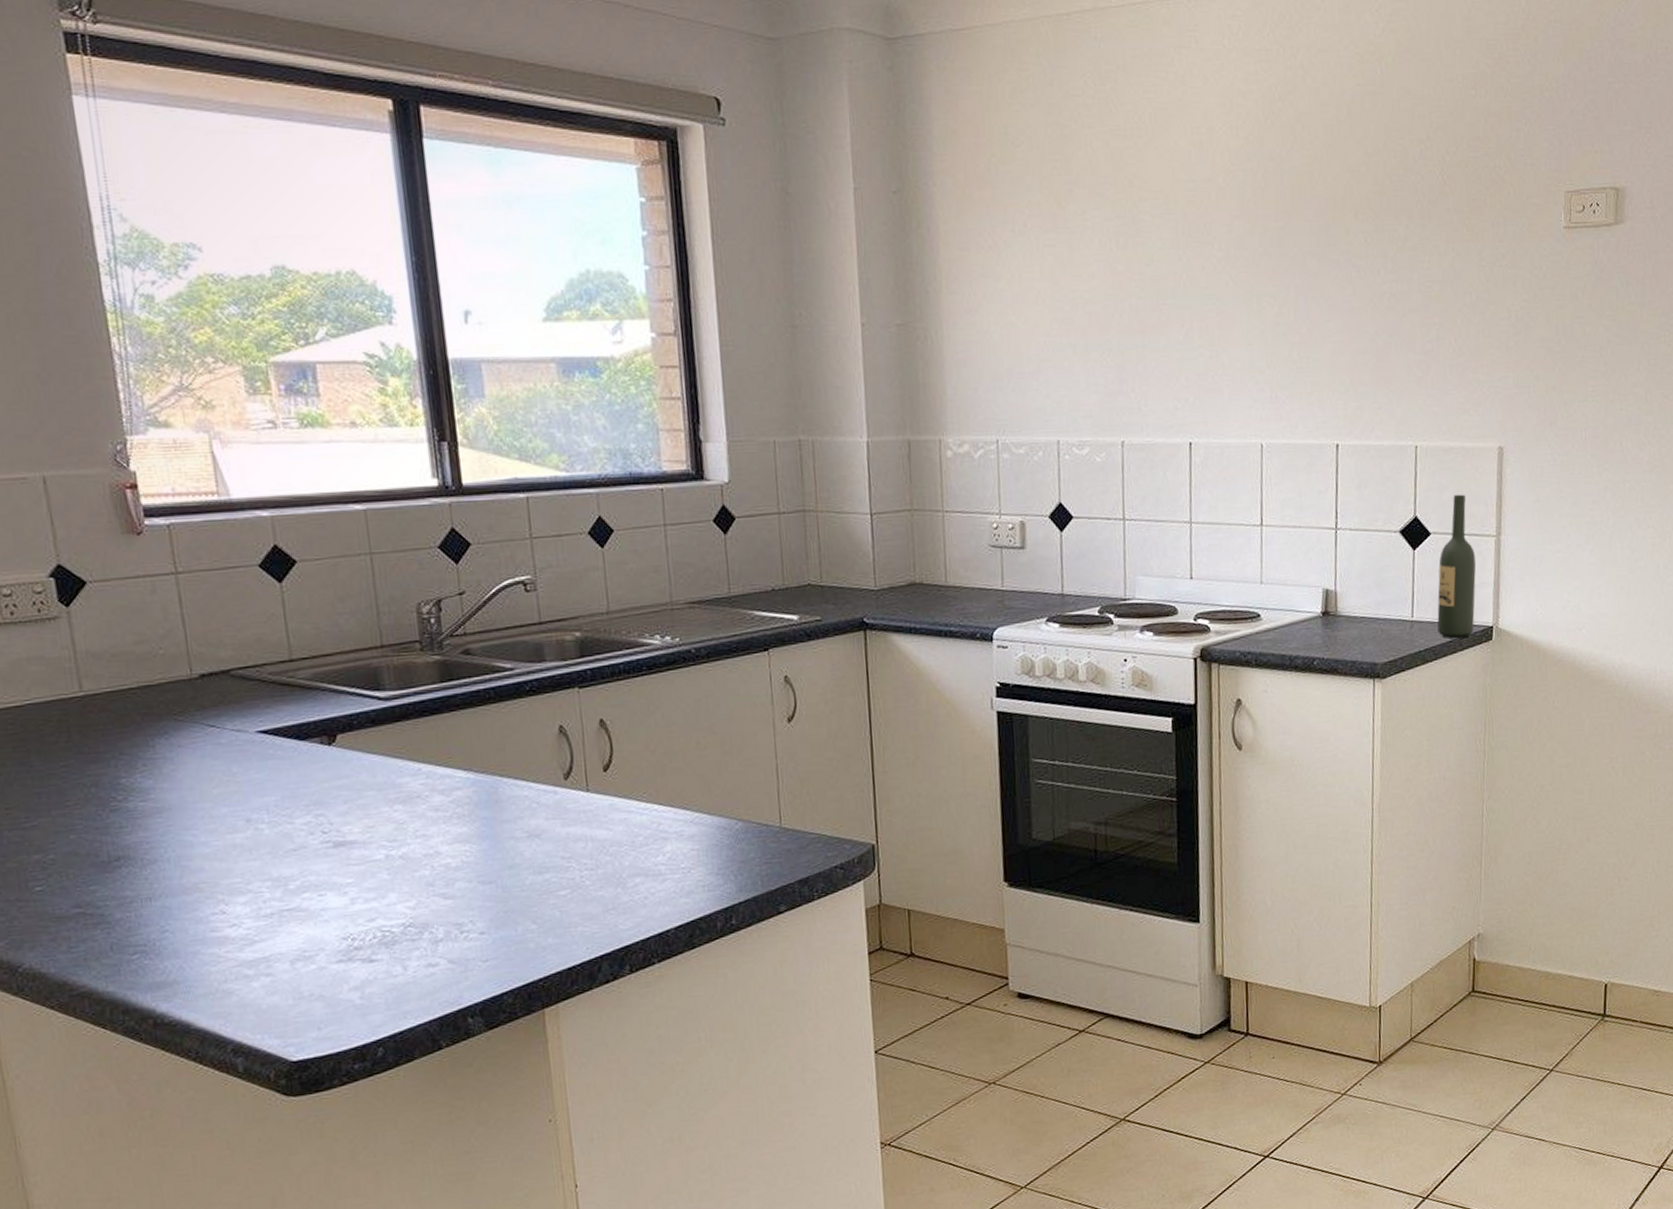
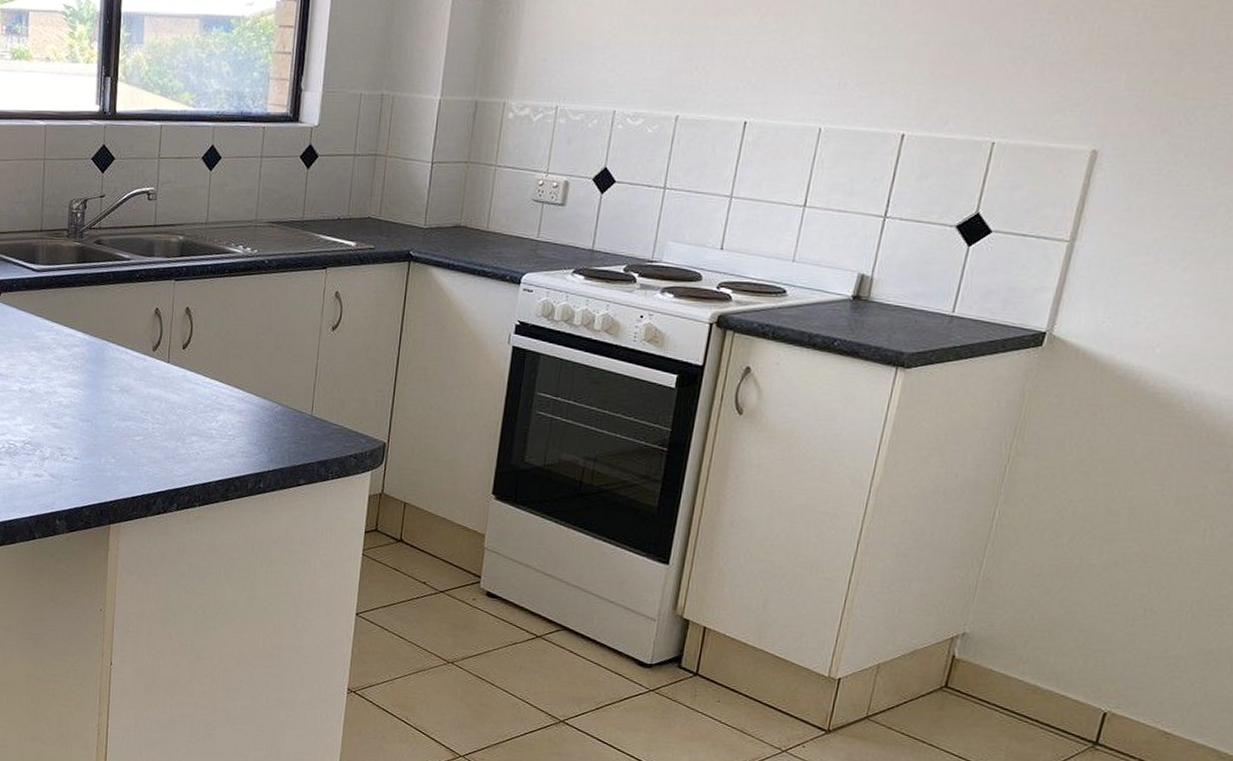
wine bottle: present [1437,494,1477,639] -> none [979,194,1041,341]

